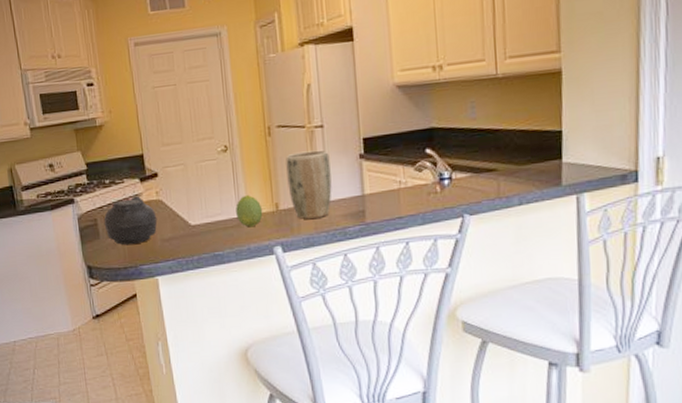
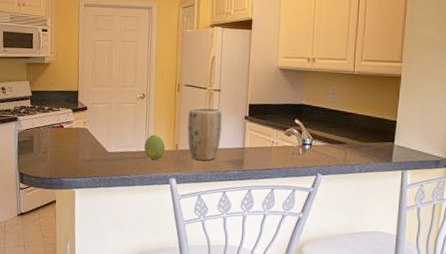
teapot: present [99,196,158,245] -> none [36,122,82,161]

